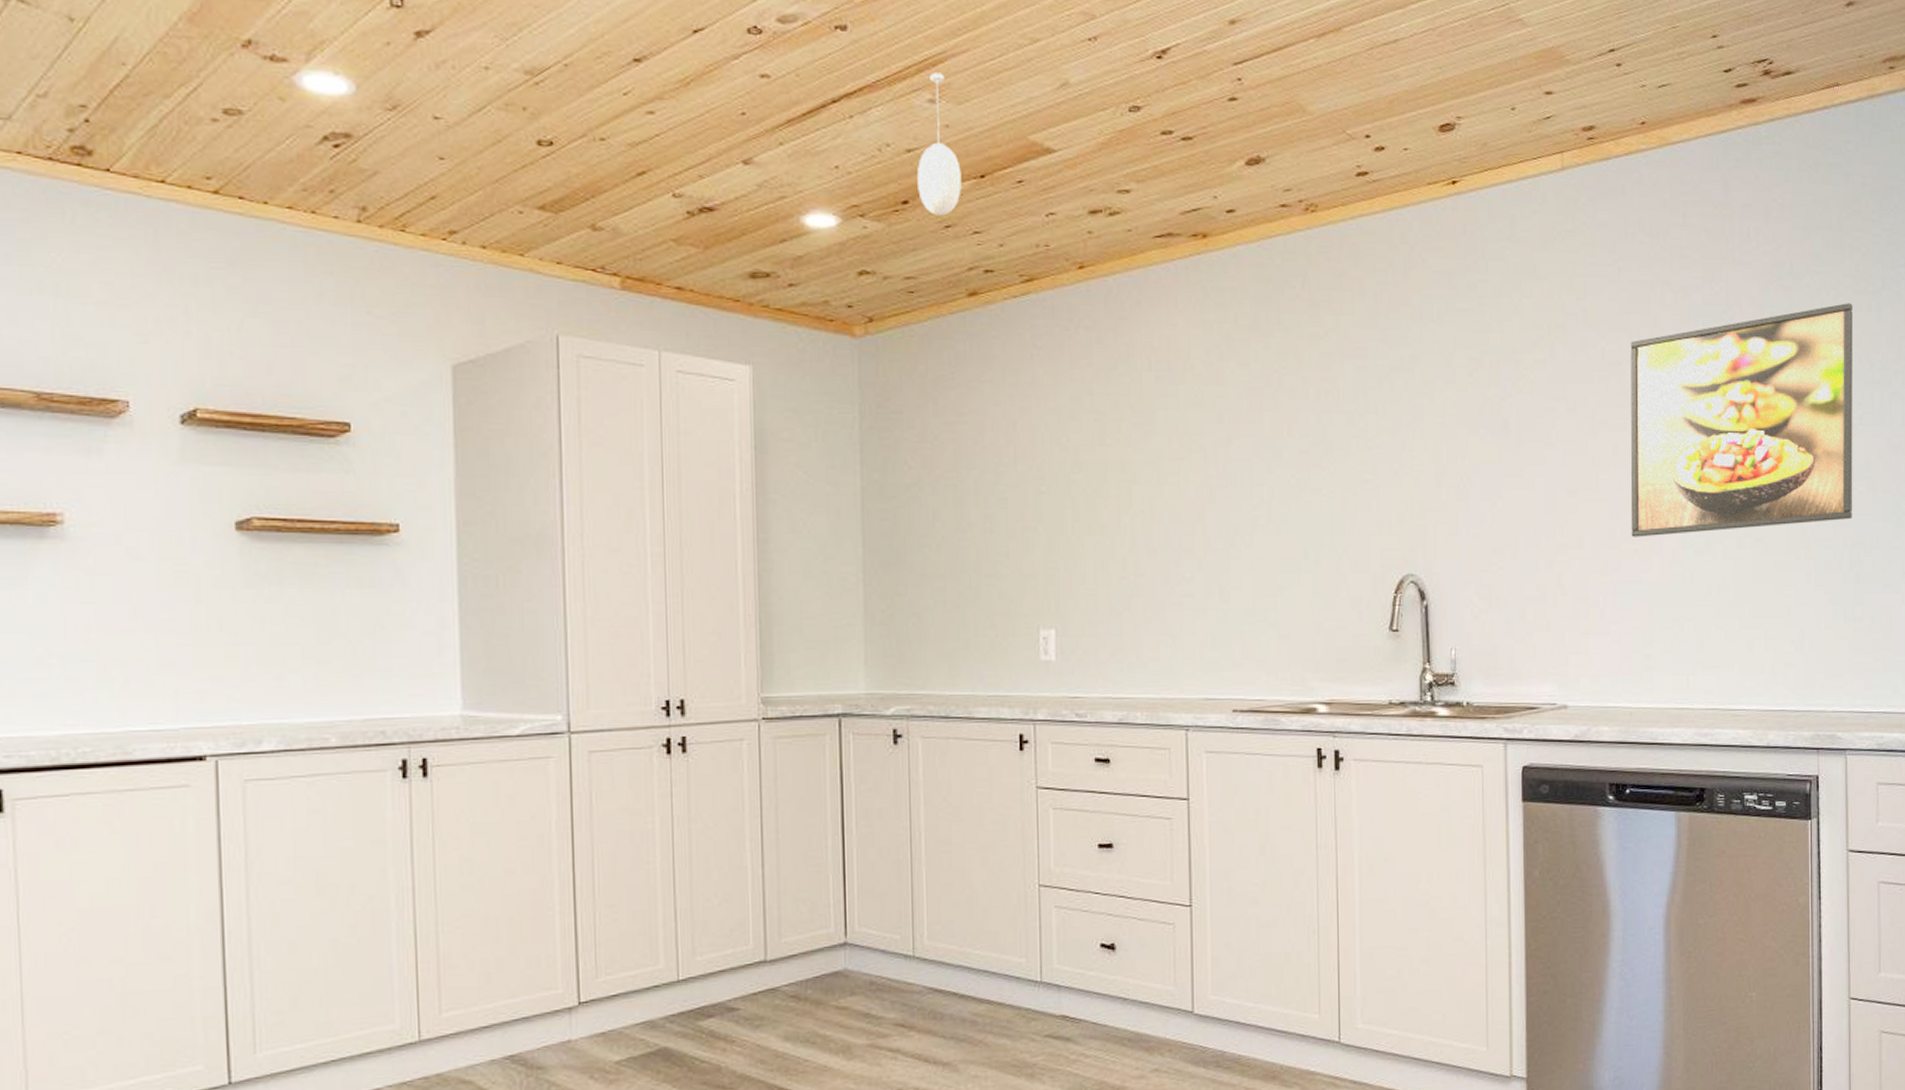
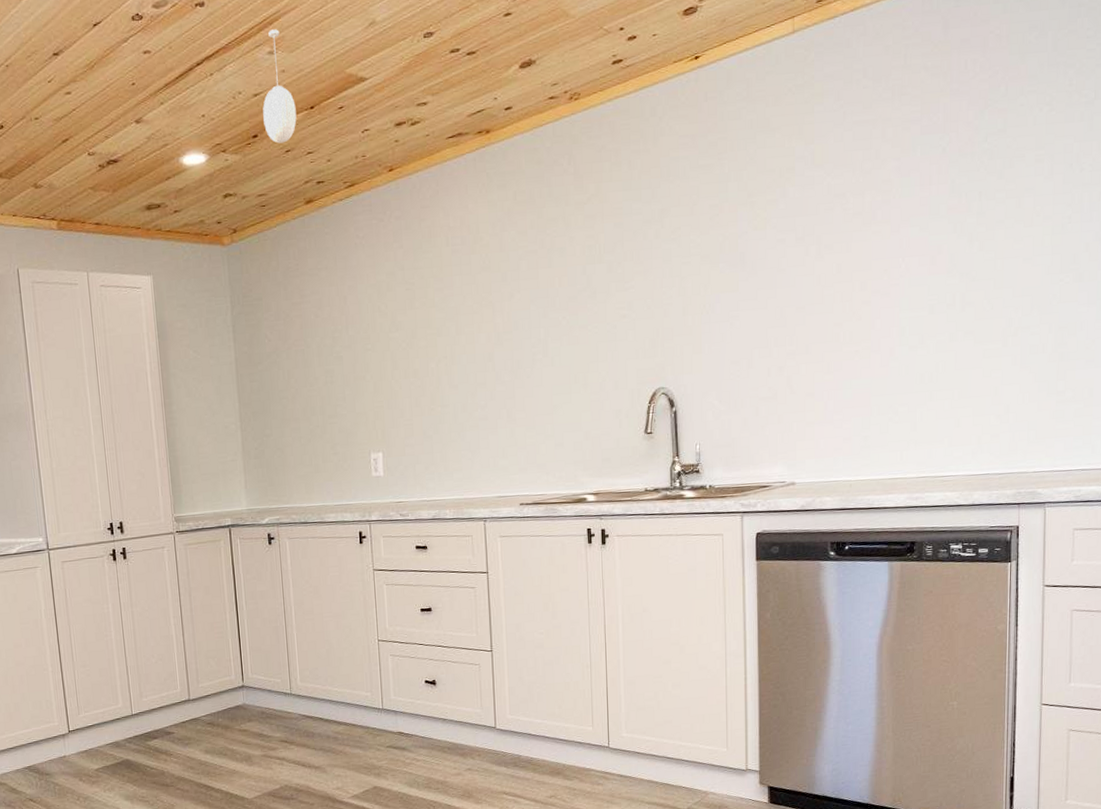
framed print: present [1630,303,1853,537] -> none [852,116,1065,341]

